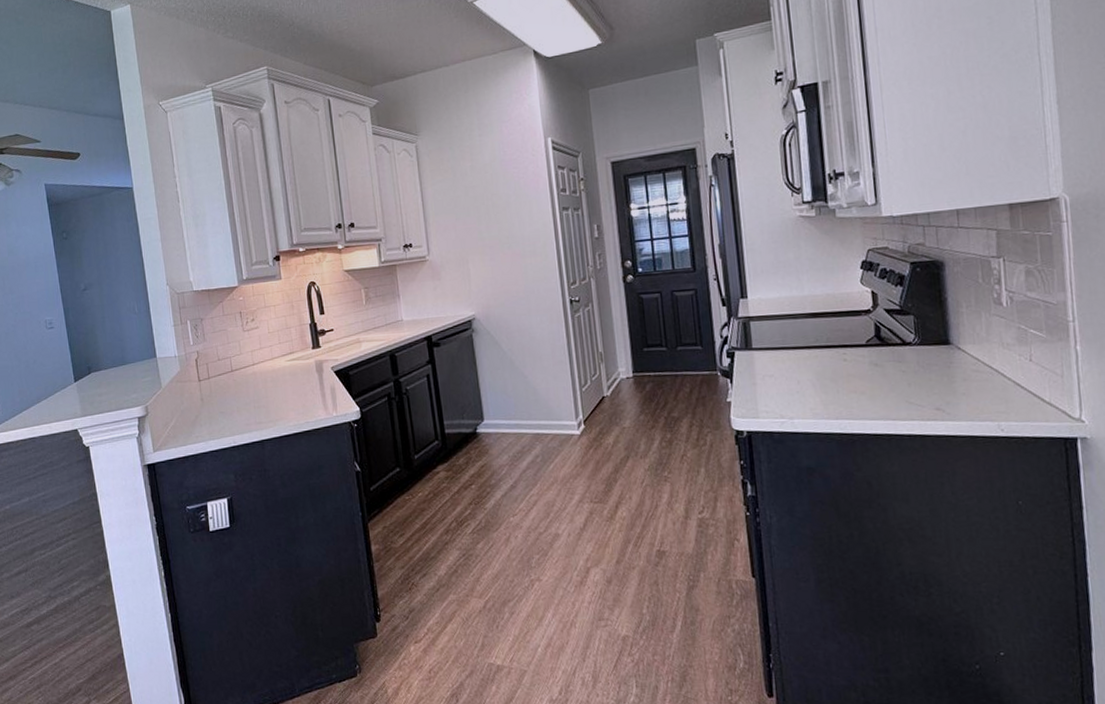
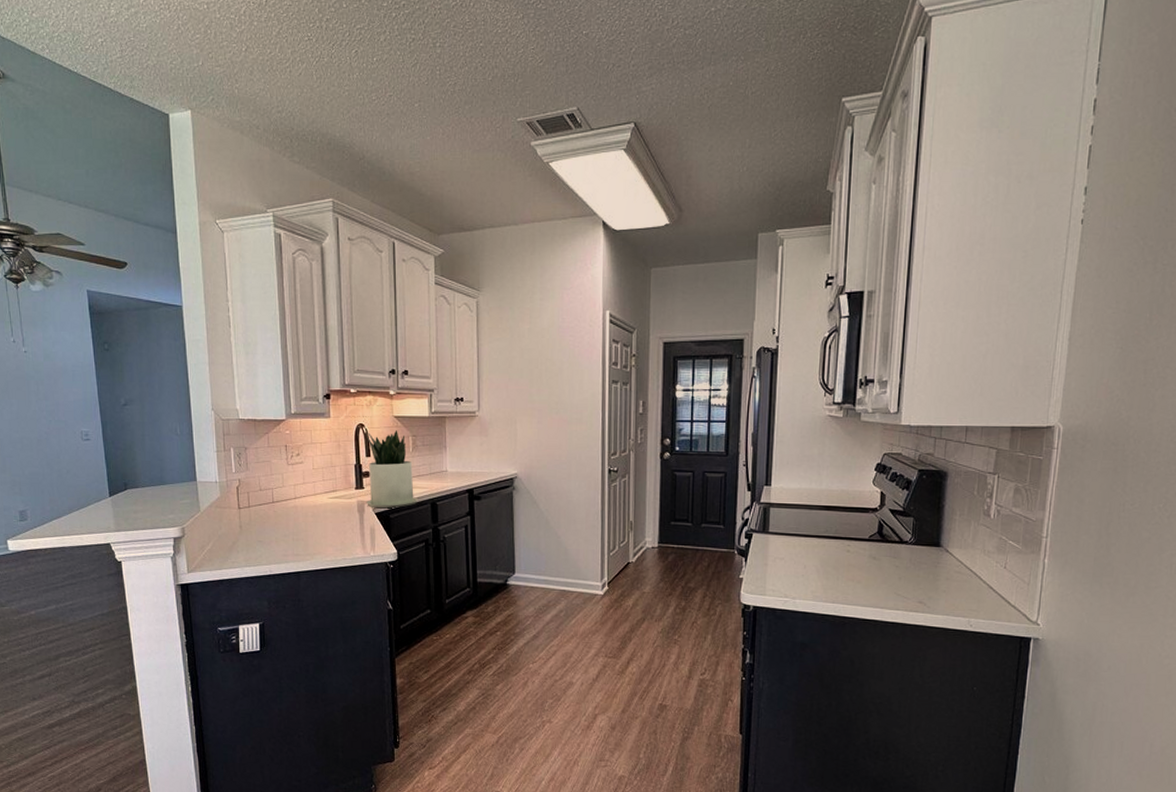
planter: none [317,284,377,367] -> present [365,430,419,509]

